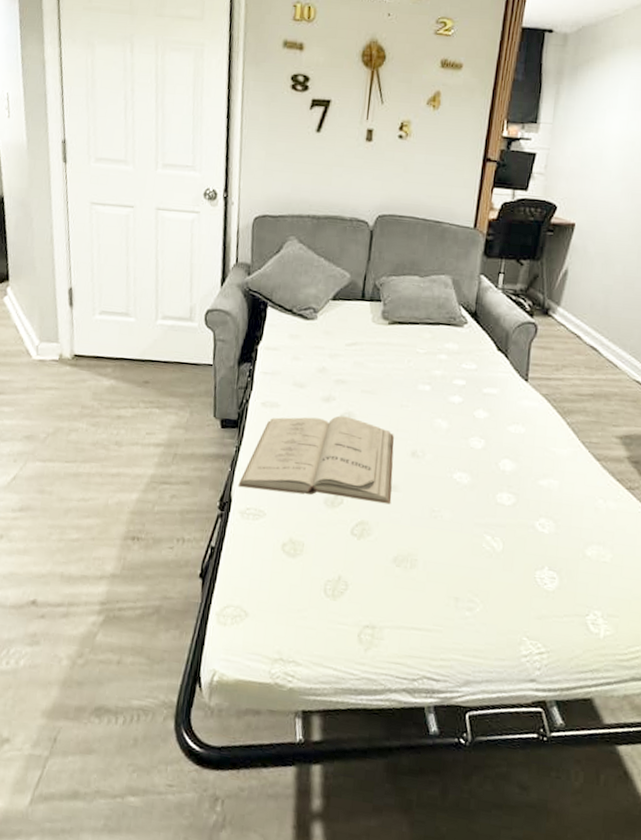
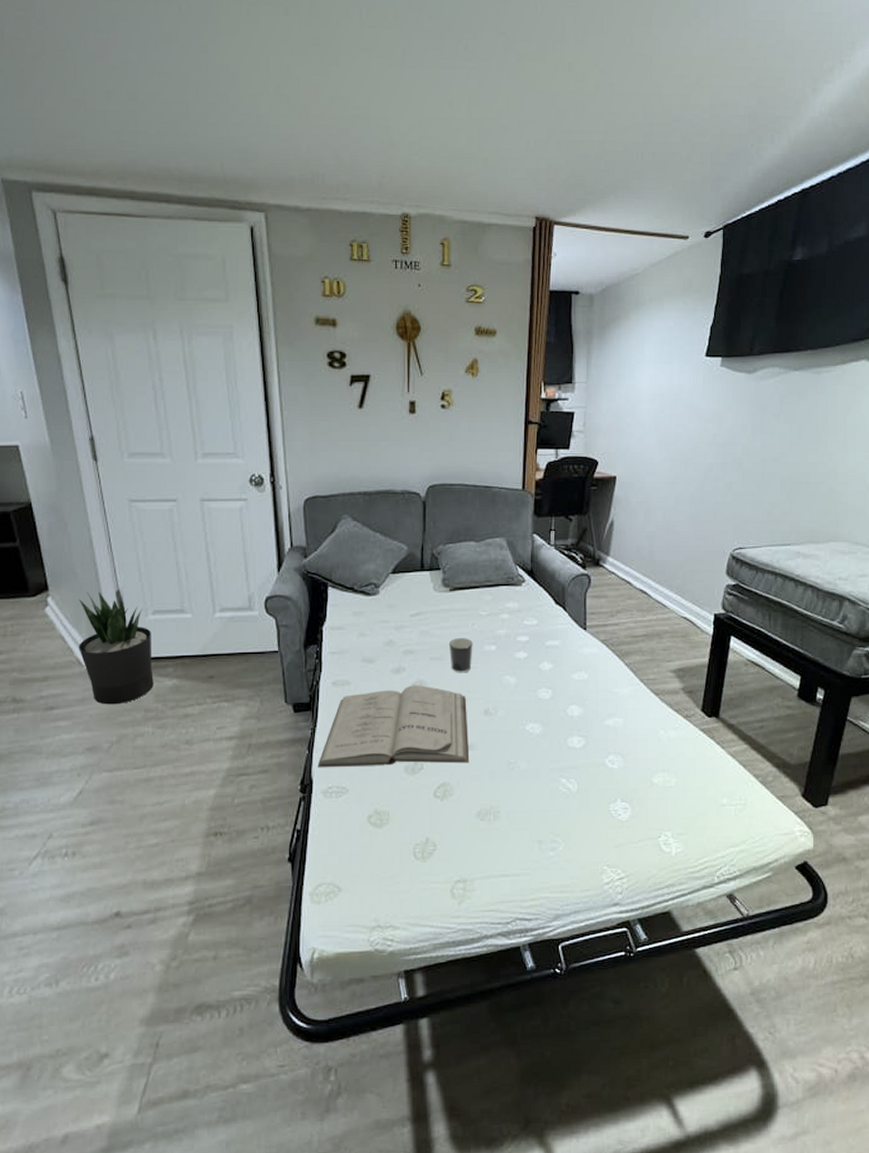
planter: none [29,286,96,398] -> present [79,591,154,705]
mug: none [381,373,407,411] -> present [449,638,473,673]

